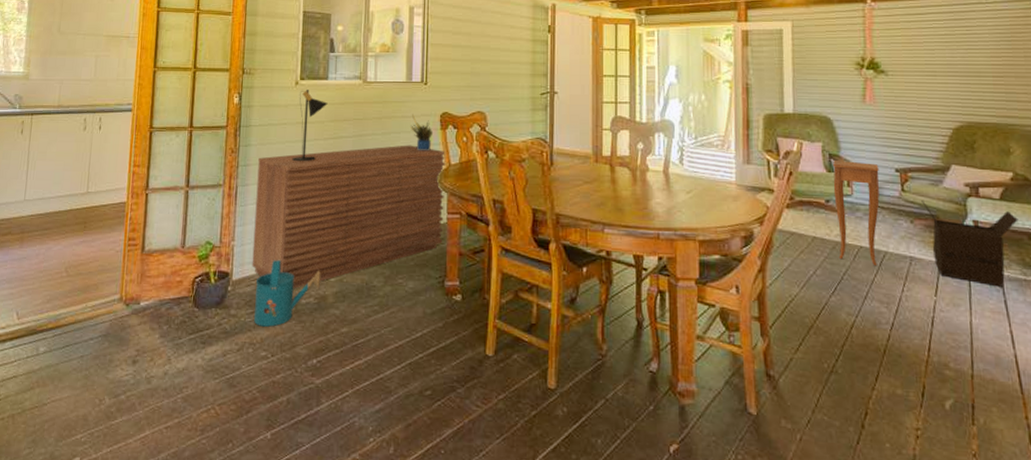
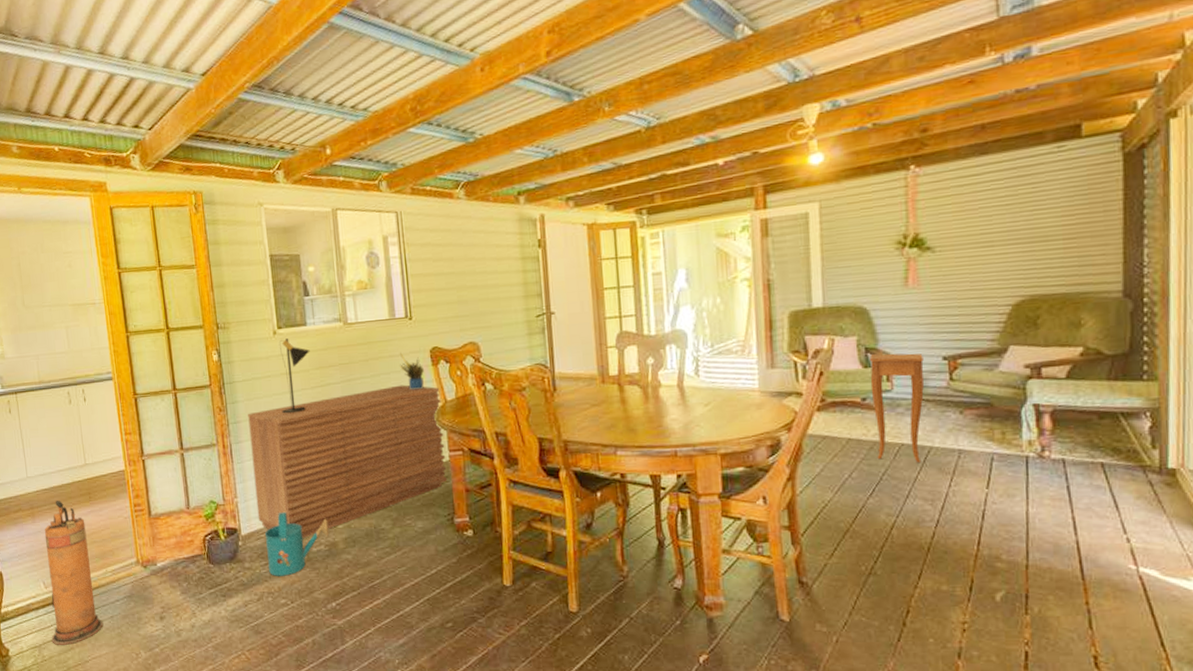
fire extinguisher: none [11,227,75,384] -> present [44,501,103,645]
cardboard box: present [921,201,1018,287] -> none [973,388,1087,473]

